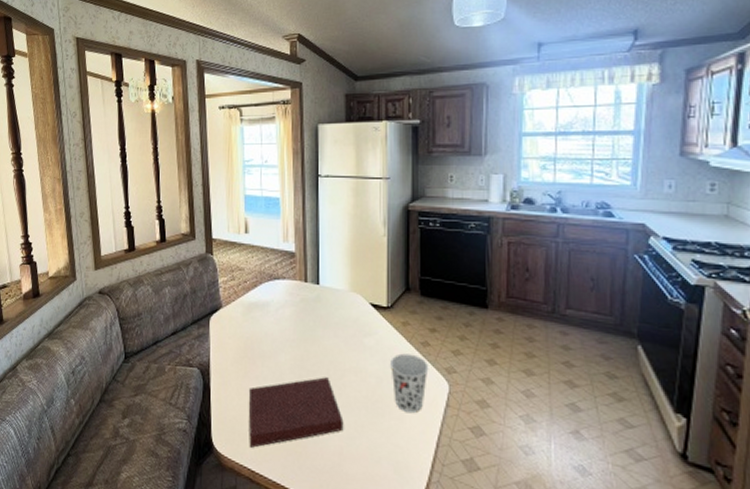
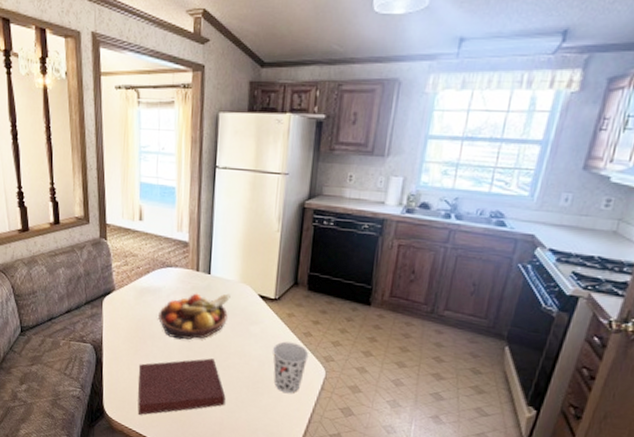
fruit bowl: none [268,304,341,358] -> present [158,293,231,340]

